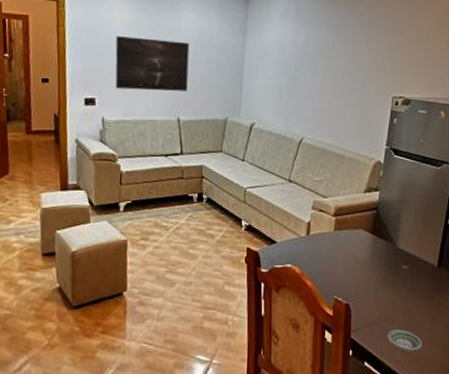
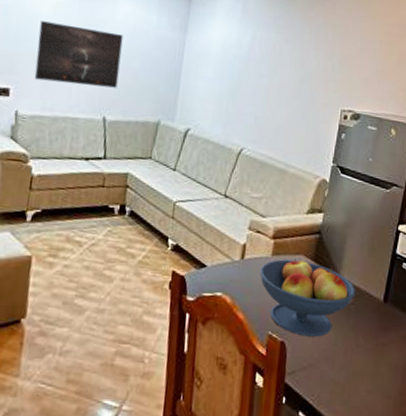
fruit bowl: none [323,233,411,299] -> present [259,259,355,337]
saucer: present [388,329,422,352] -> none [326,373,364,401]

